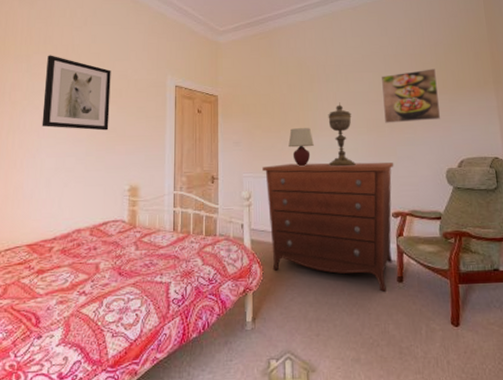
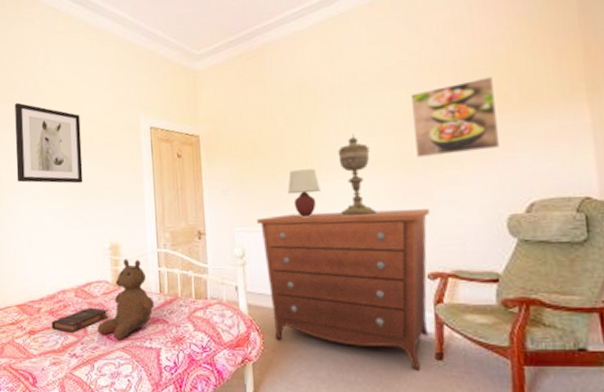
book: none [62,245,123,272] -> present [51,307,109,334]
teddy bear: none [109,200,168,275] -> present [97,259,155,339]

